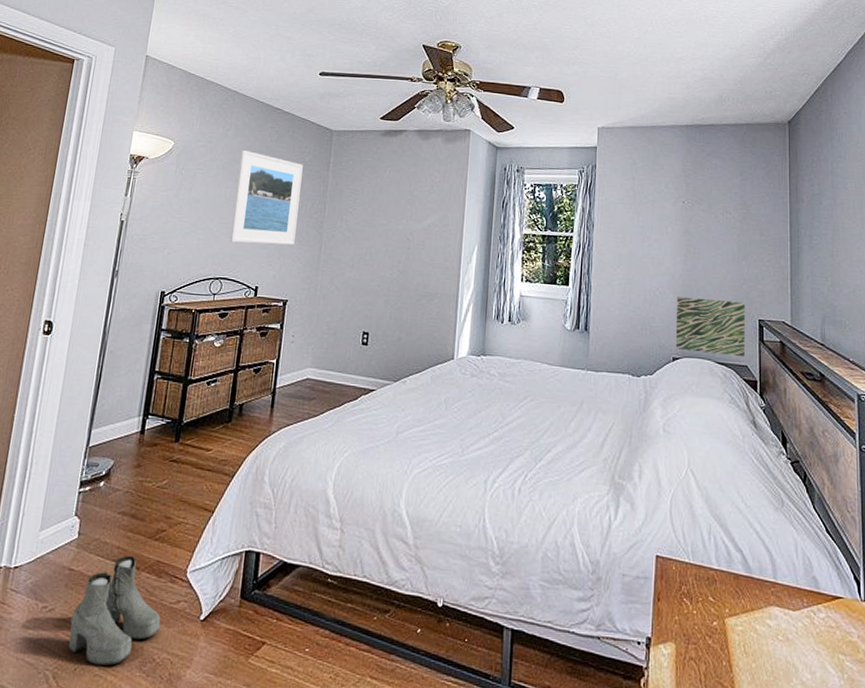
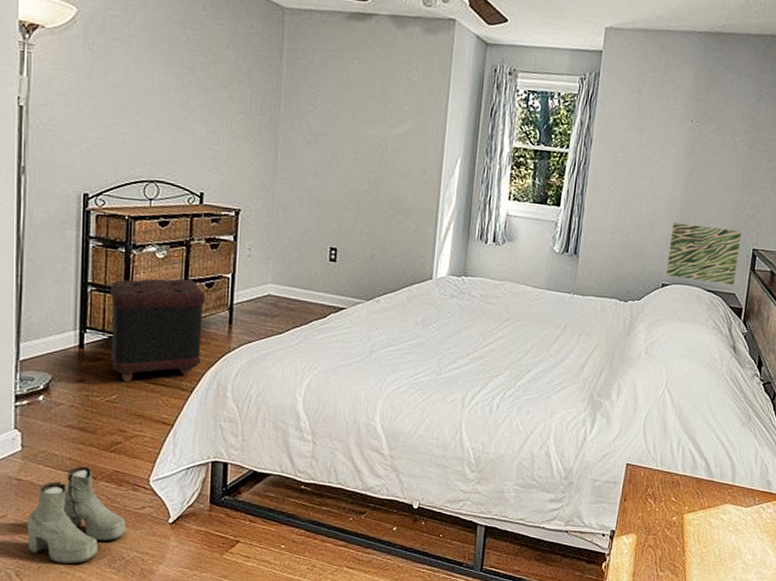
ottoman: none [166,366,253,468] -> present [109,278,206,383]
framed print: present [230,149,303,245] -> none [163,24,249,147]

